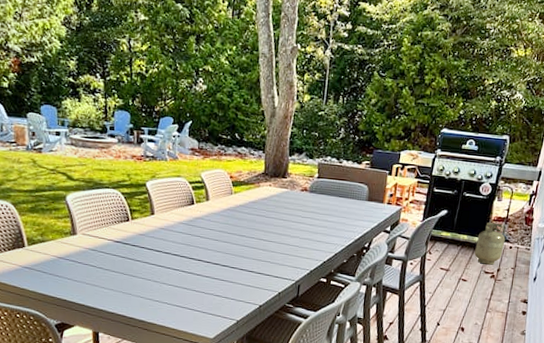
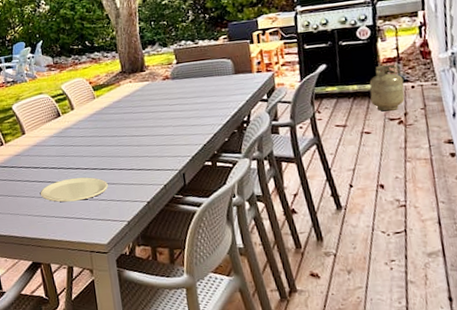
plate: none [158,268,226,293] -> present [41,177,108,202]

